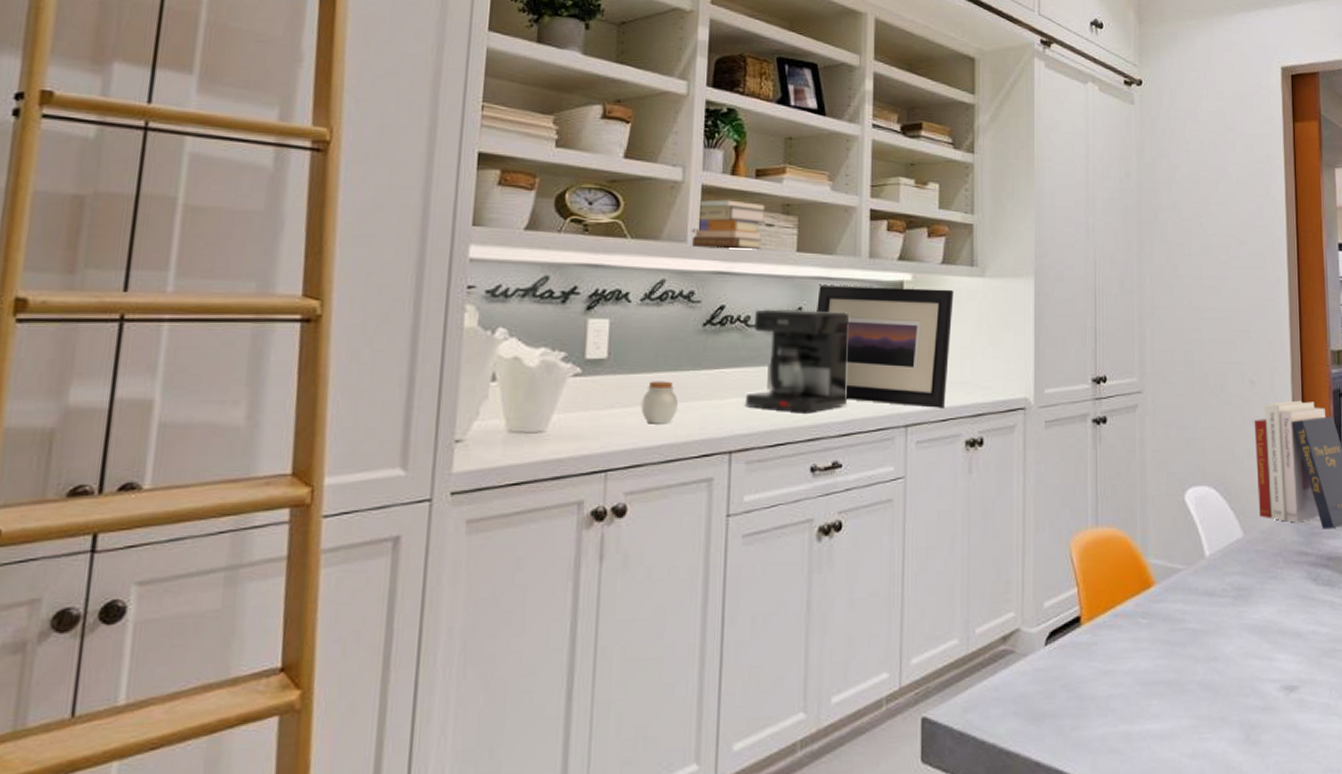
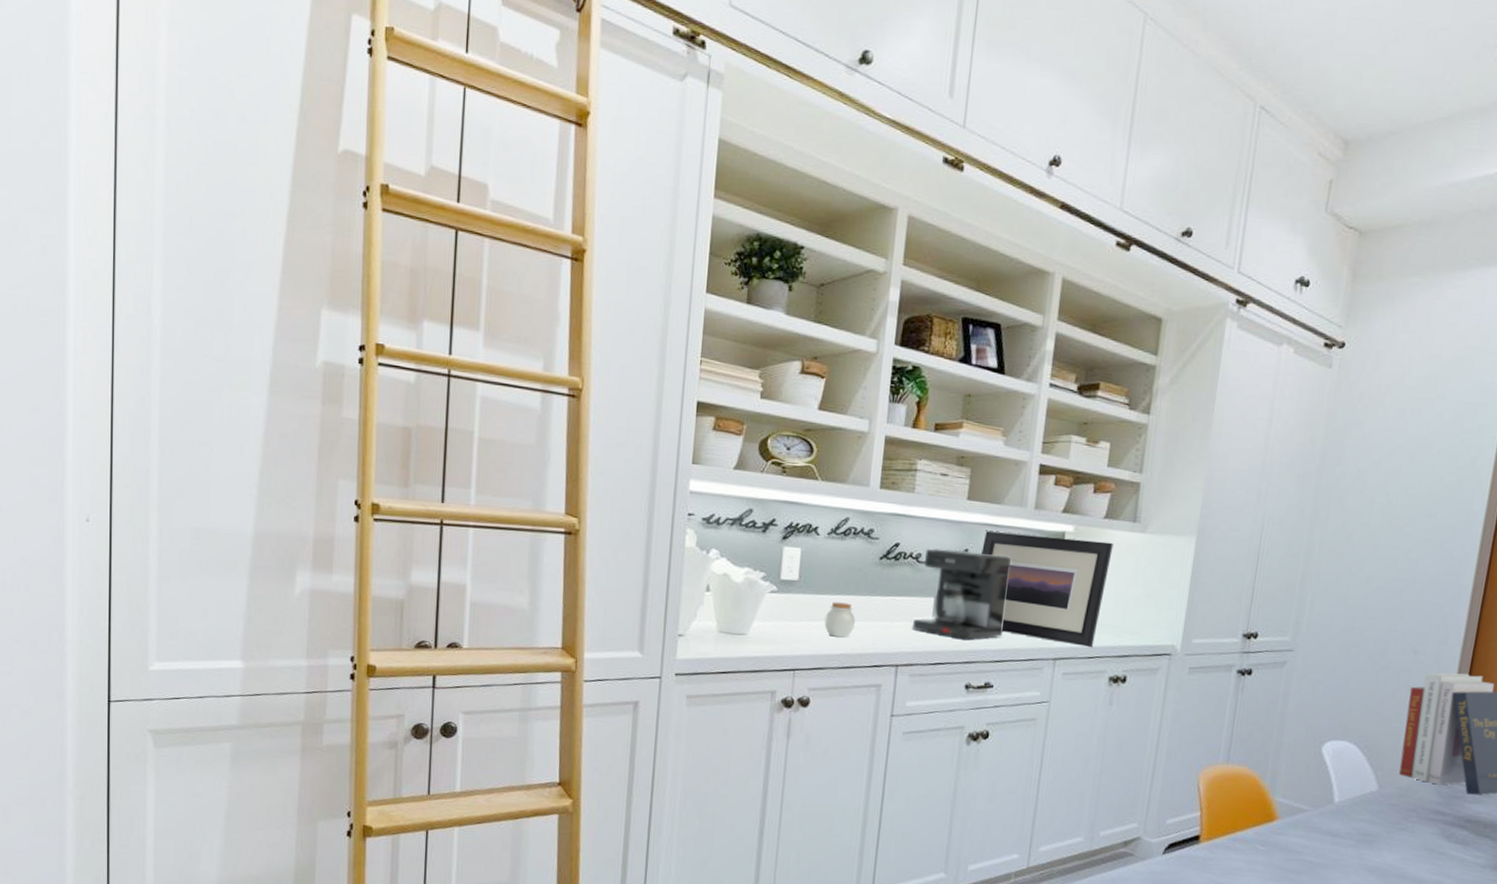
books: present [691,199,765,250] -> none [873,449,941,496]

